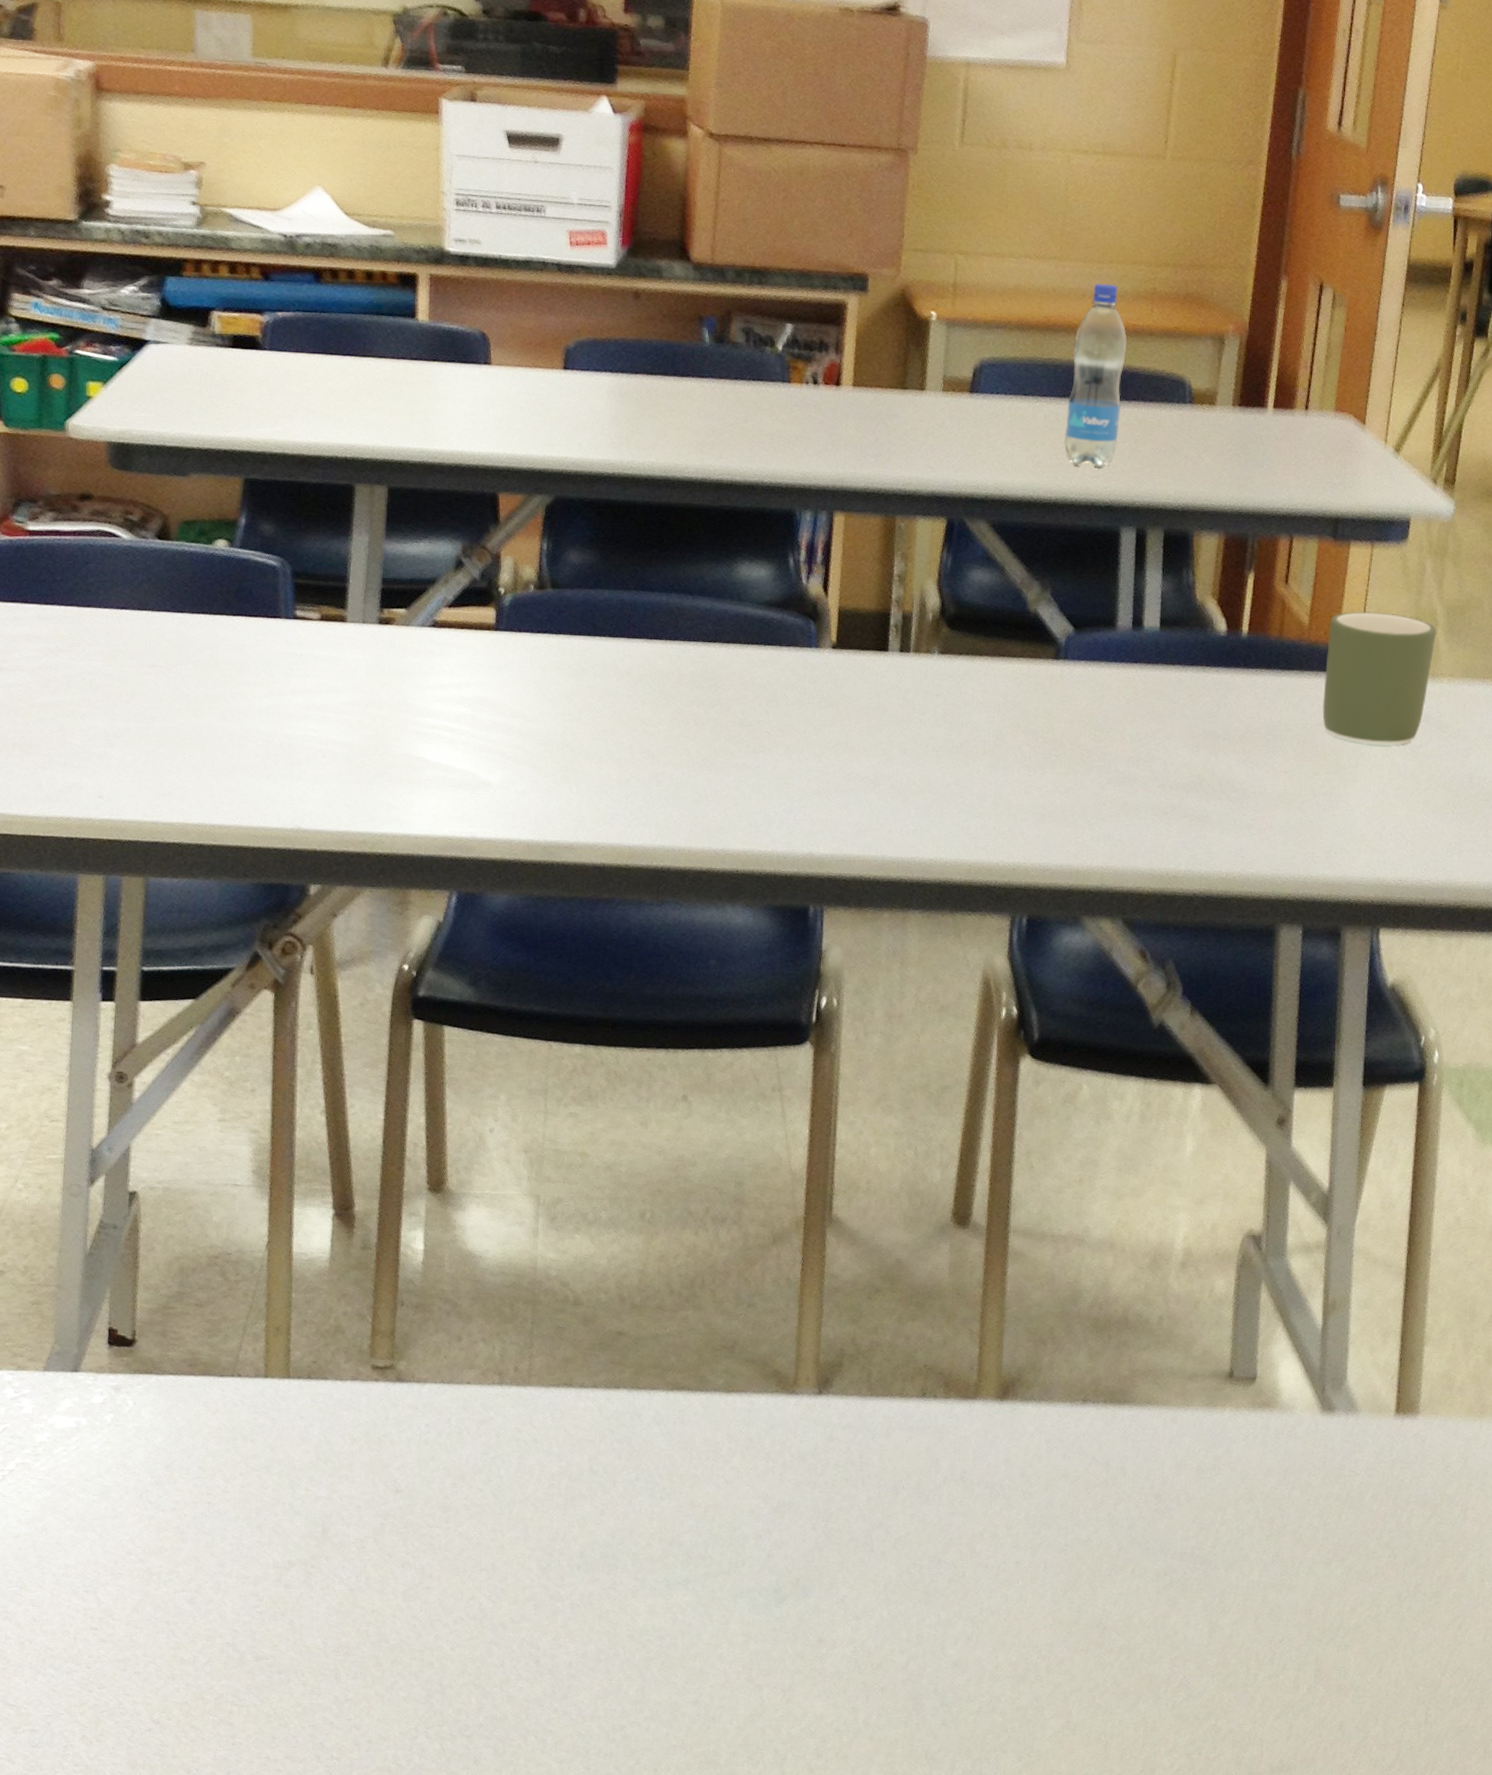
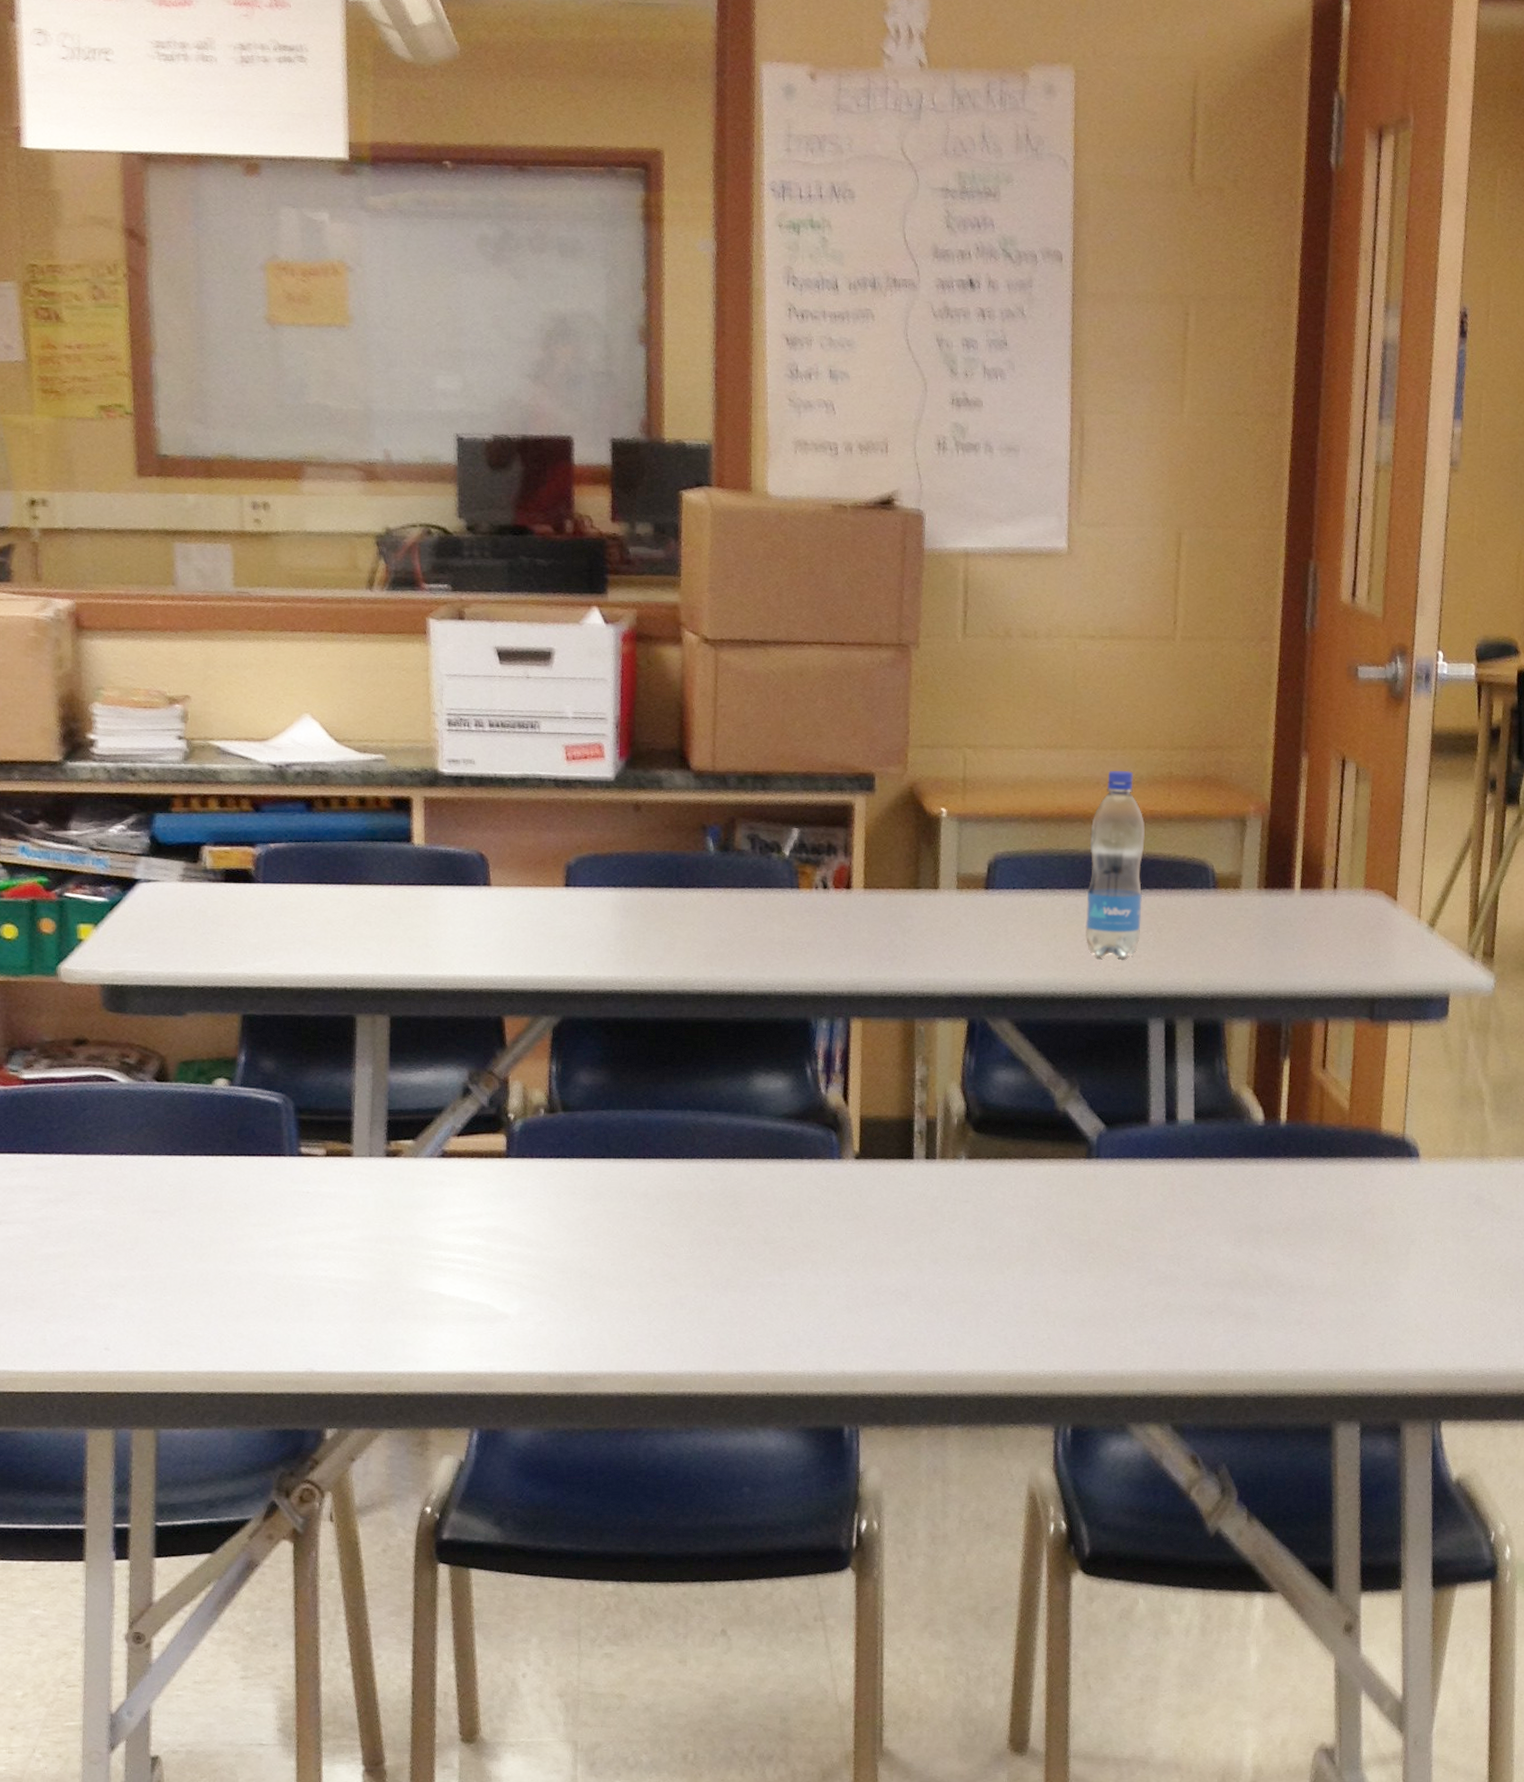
mug: present [1322,611,1437,746] -> none [1368,1093,1484,1231]

